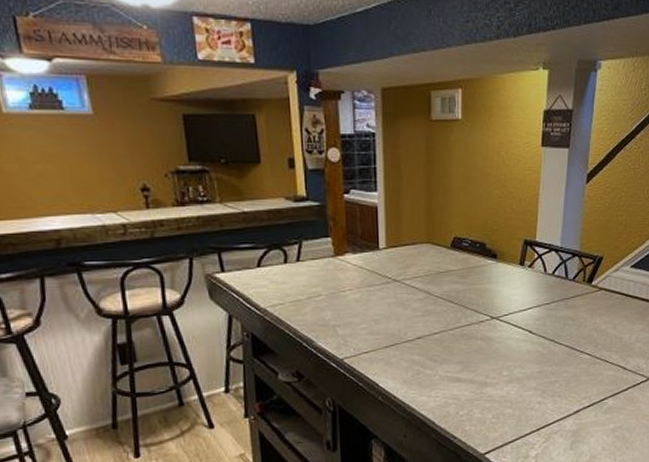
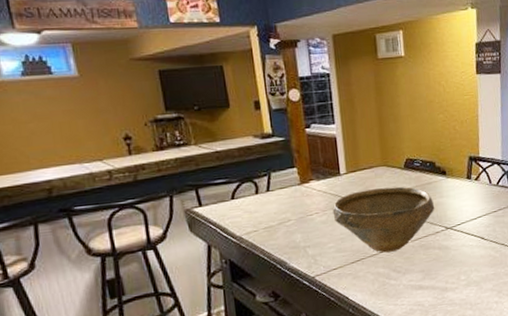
bowl: none [367,267,481,339] -> present [332,186,435,253]

